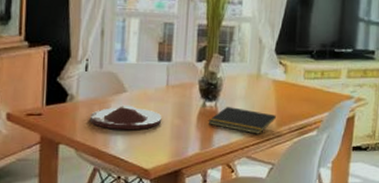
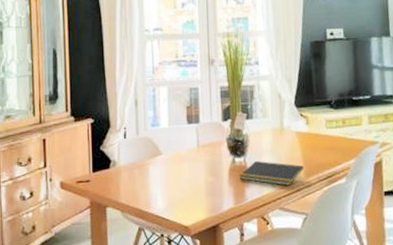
plate: present [89,104,162,130] -> none [131,166,196,191]

